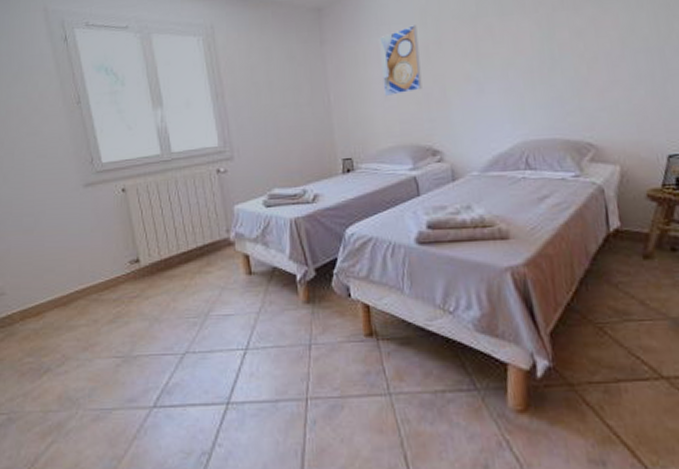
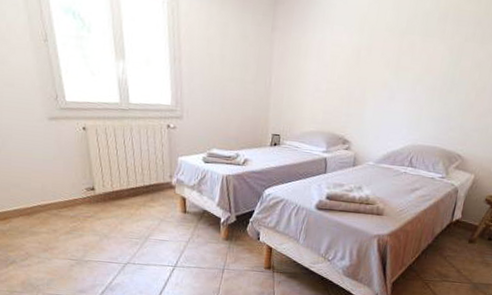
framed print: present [378,25,422,97] -> none [316,29,355,89]

